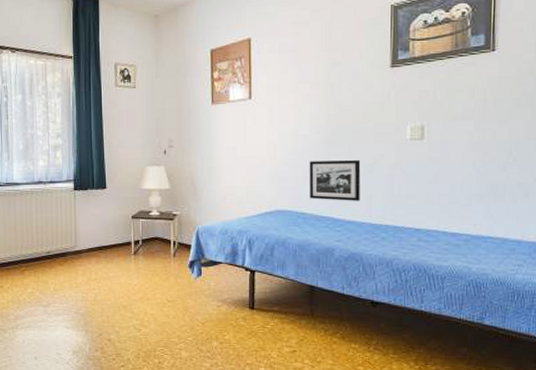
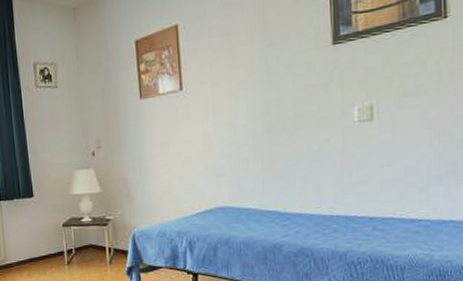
picture frame: present [309,160,361,201] -> none [249,148,307,193]

